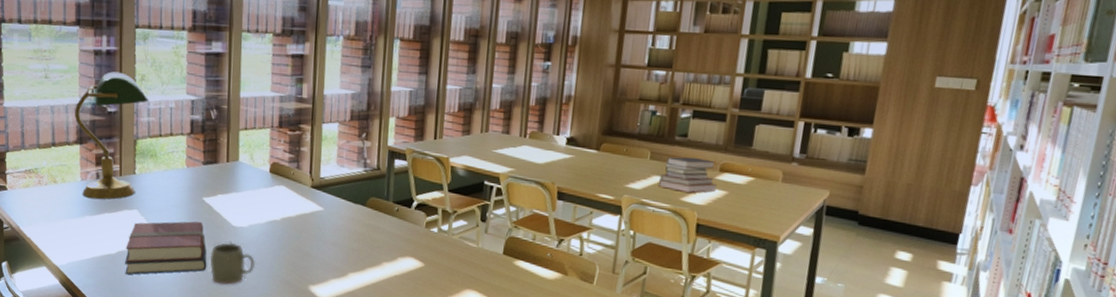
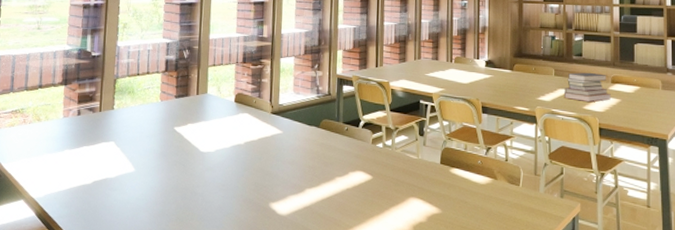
desk lamp: present [75,71,150,200] -> none [62,21,130,134]
books: present [124,221,207,275] -> none [98,149,176,203]
mug: present [210,242,256,284] -> none [179,167,221,207]

